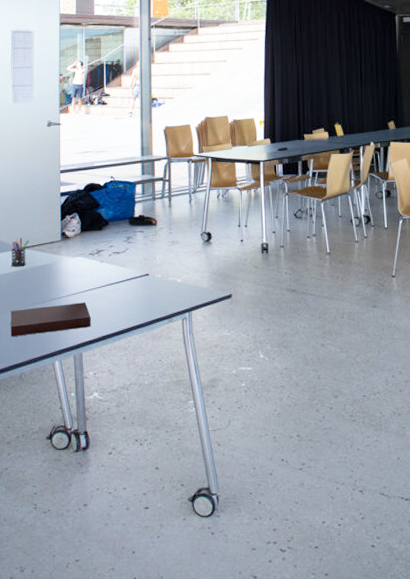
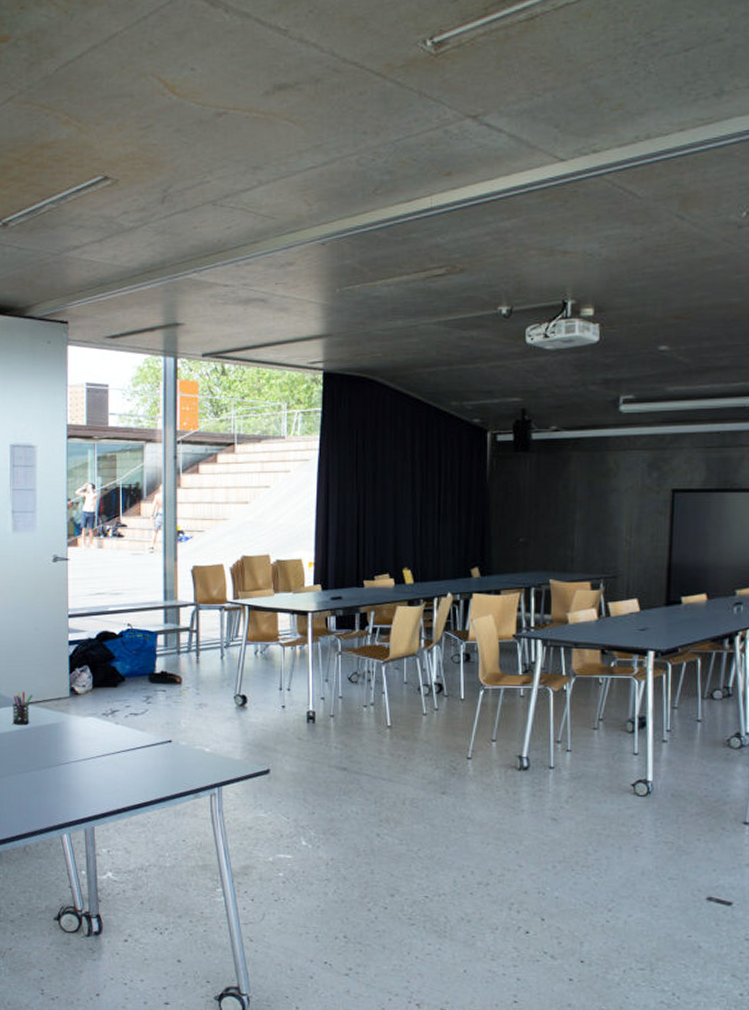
notebook: present [11,302,91,336] -> none [13,769,104,804]

